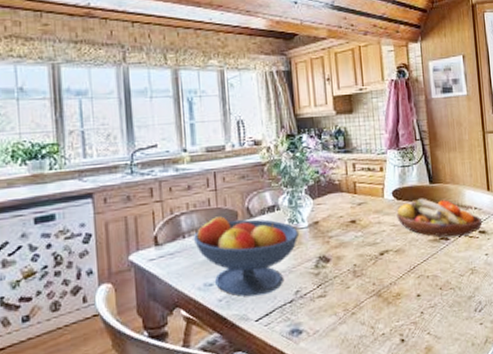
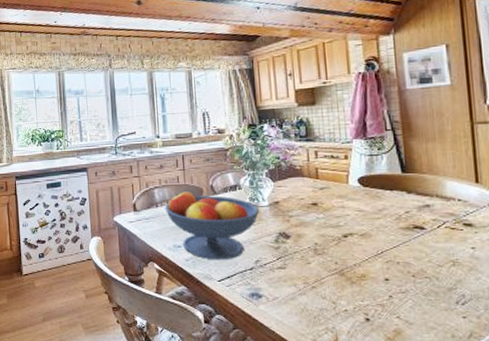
fruit bowl: present [396,198,483,237] -> none [362,186,468,227]

